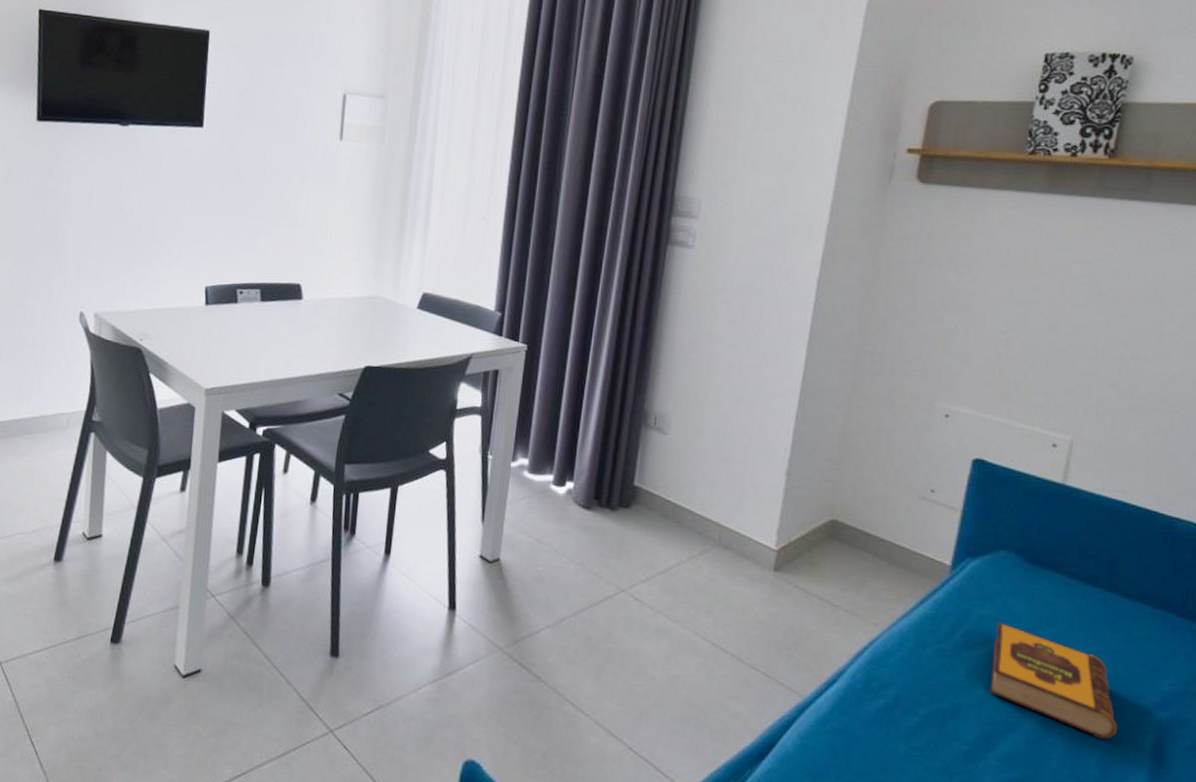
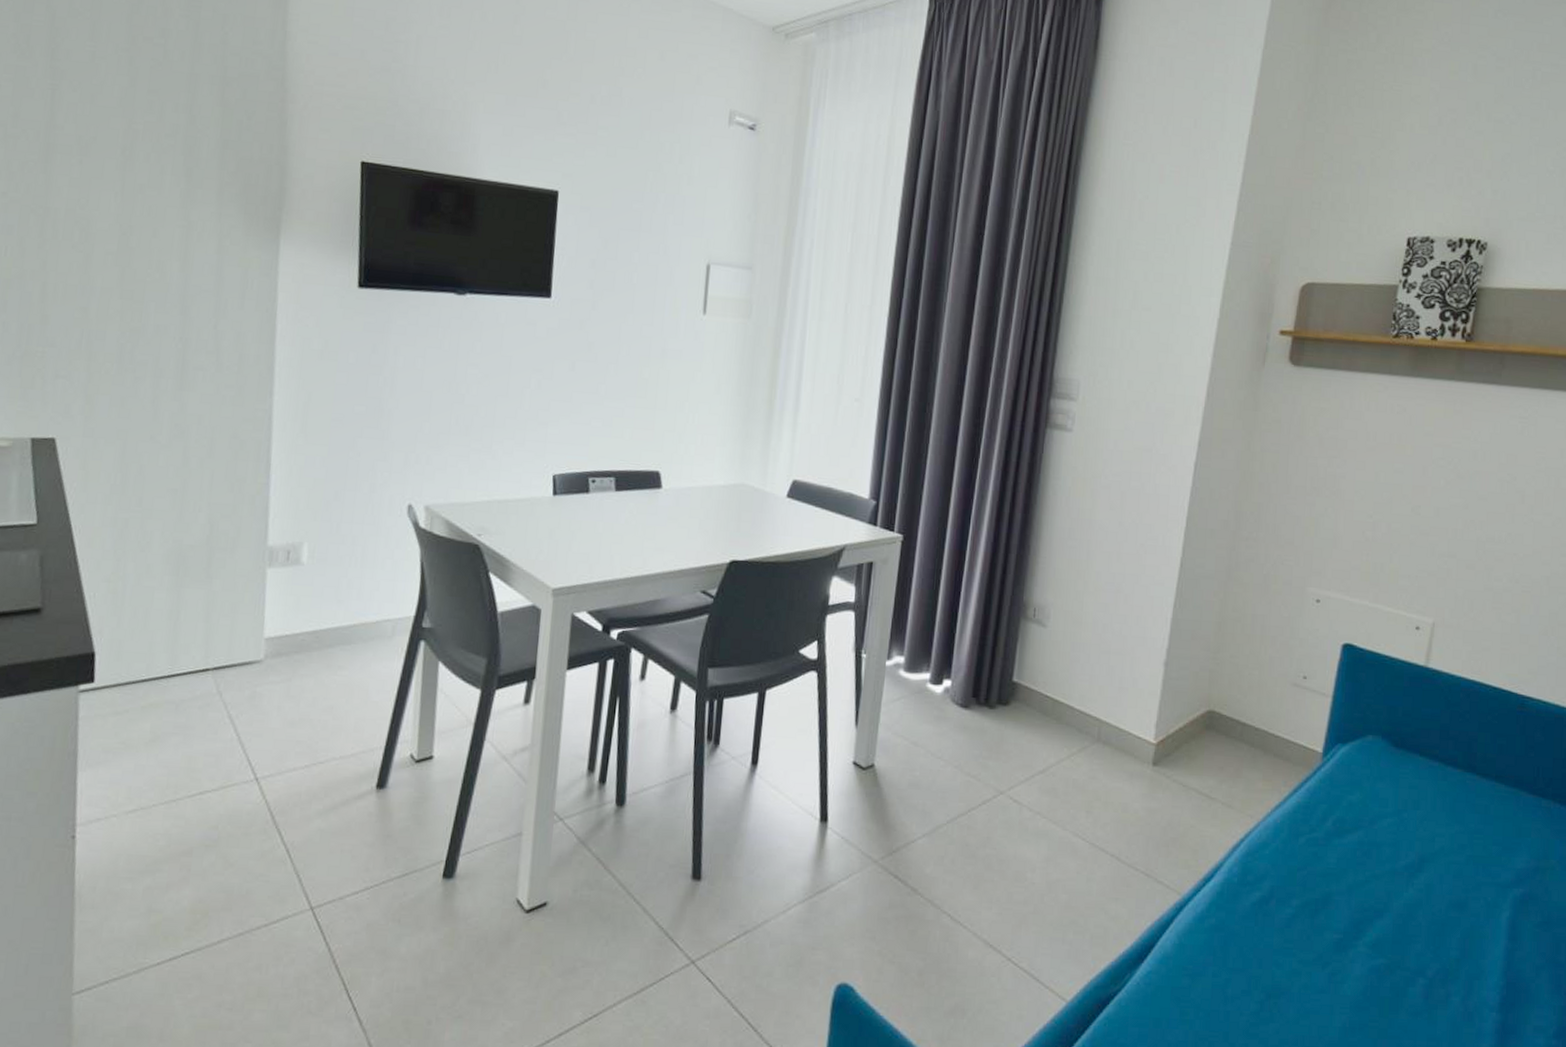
hardback book: present [990,622,1117,739] -> none [1359,807,1476,919]

